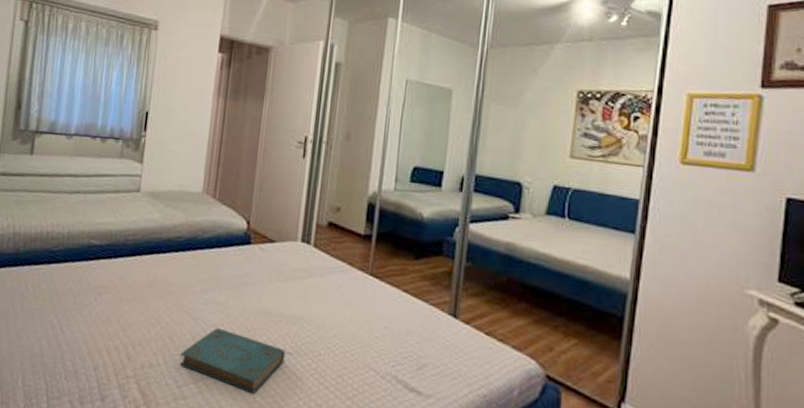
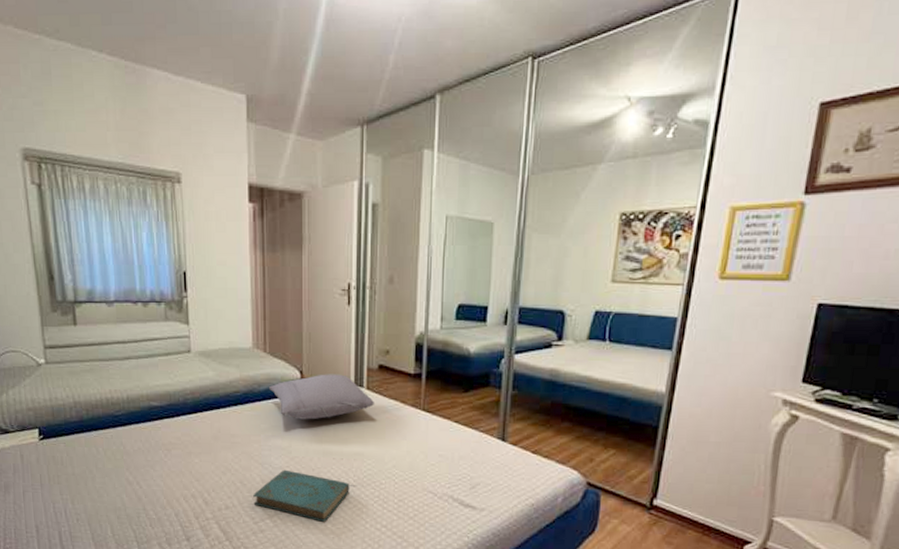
pillow: none [213,226,320,275] -> present [269,374,374,420]

